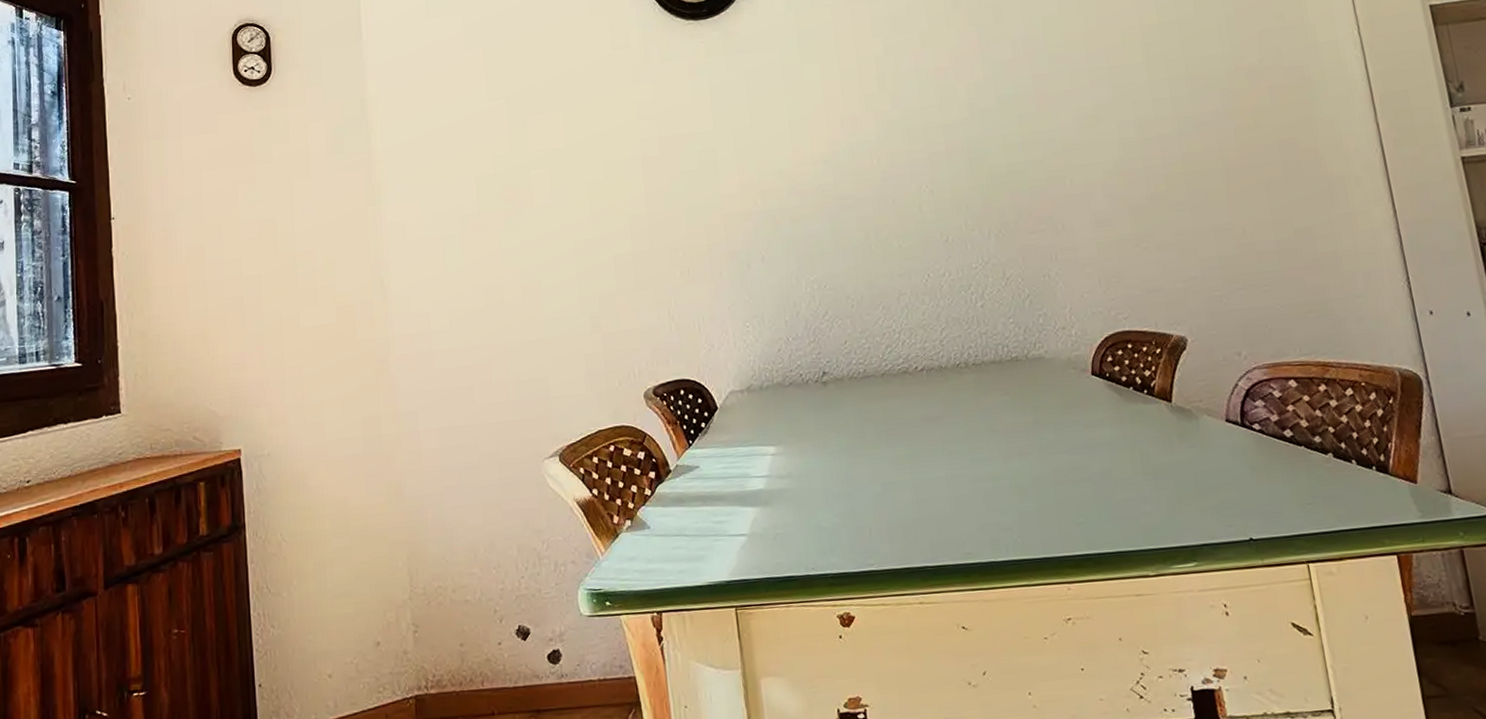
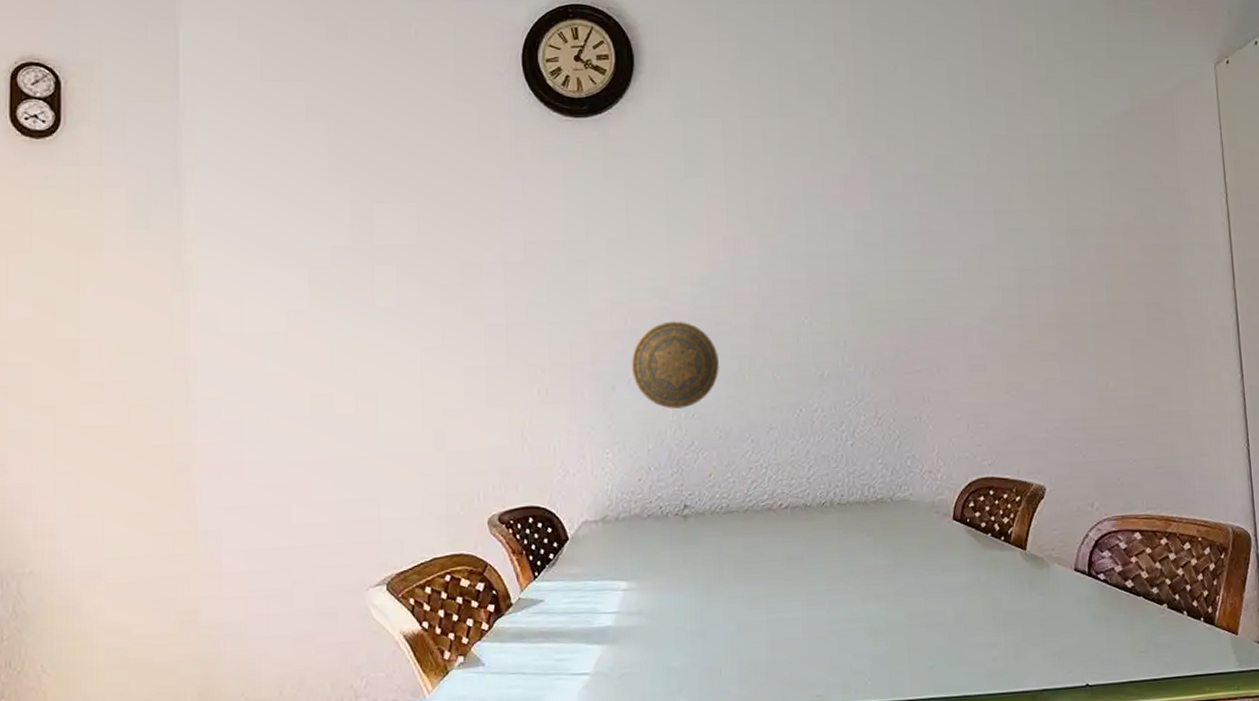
decorative plate: none [763,198,847,282] -> present [631,321,720,409]

